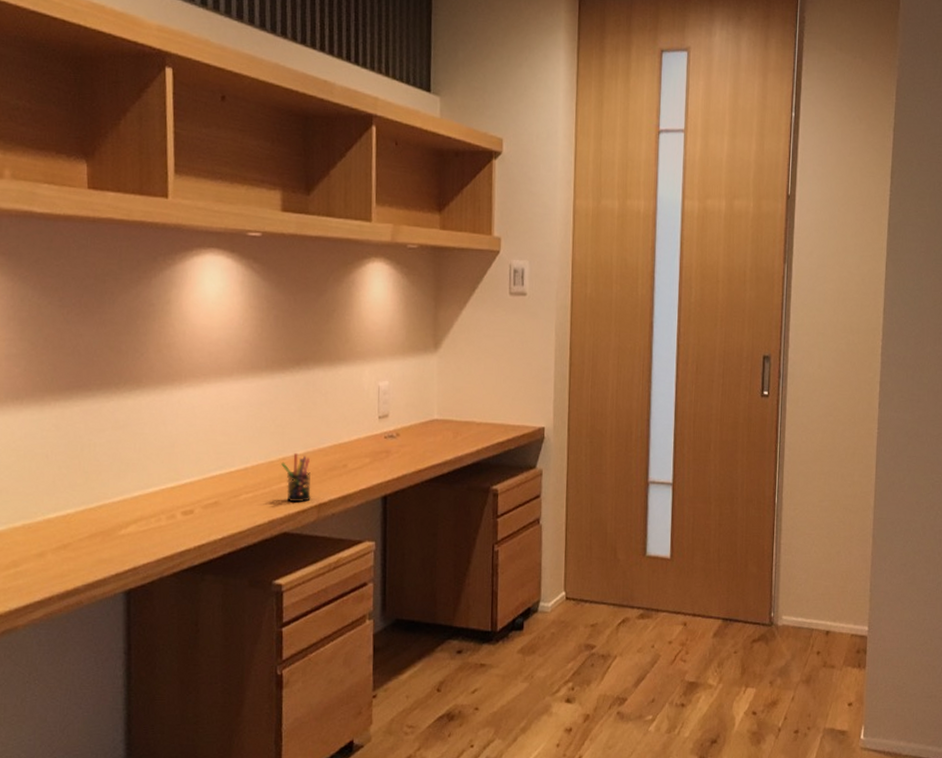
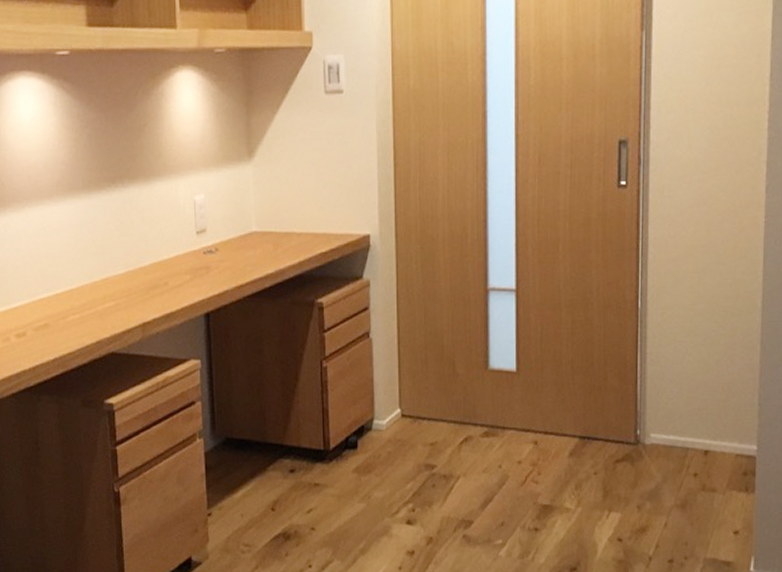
pen holder: present [281,453,311,503] -> none [104,273,135,323]

